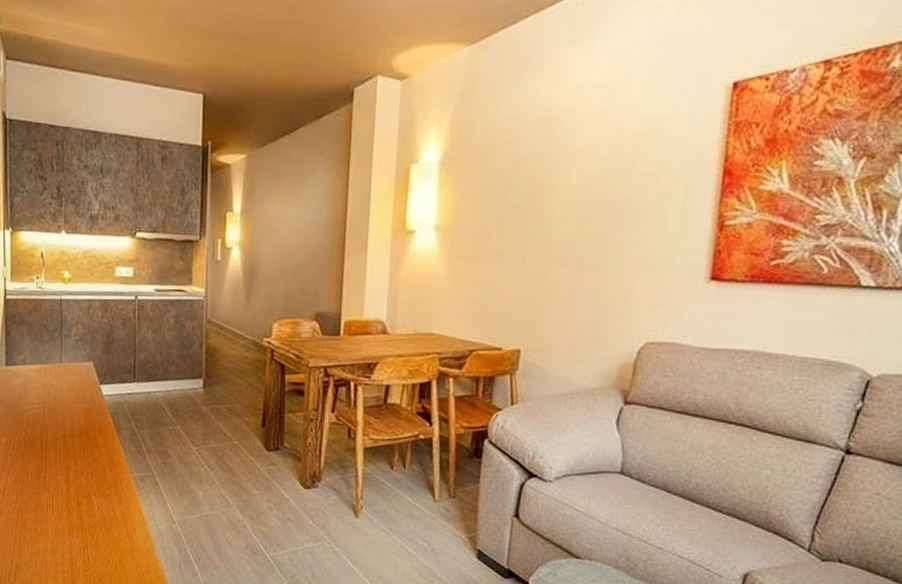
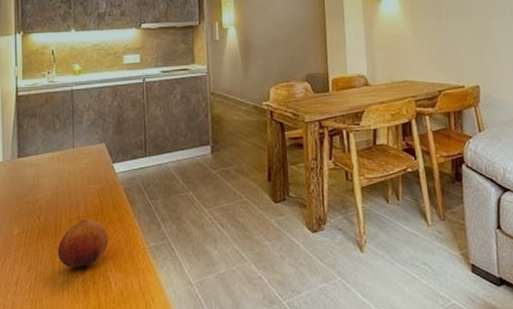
fruit: none [44,438,93,486] -> present [58,218,108,268]

